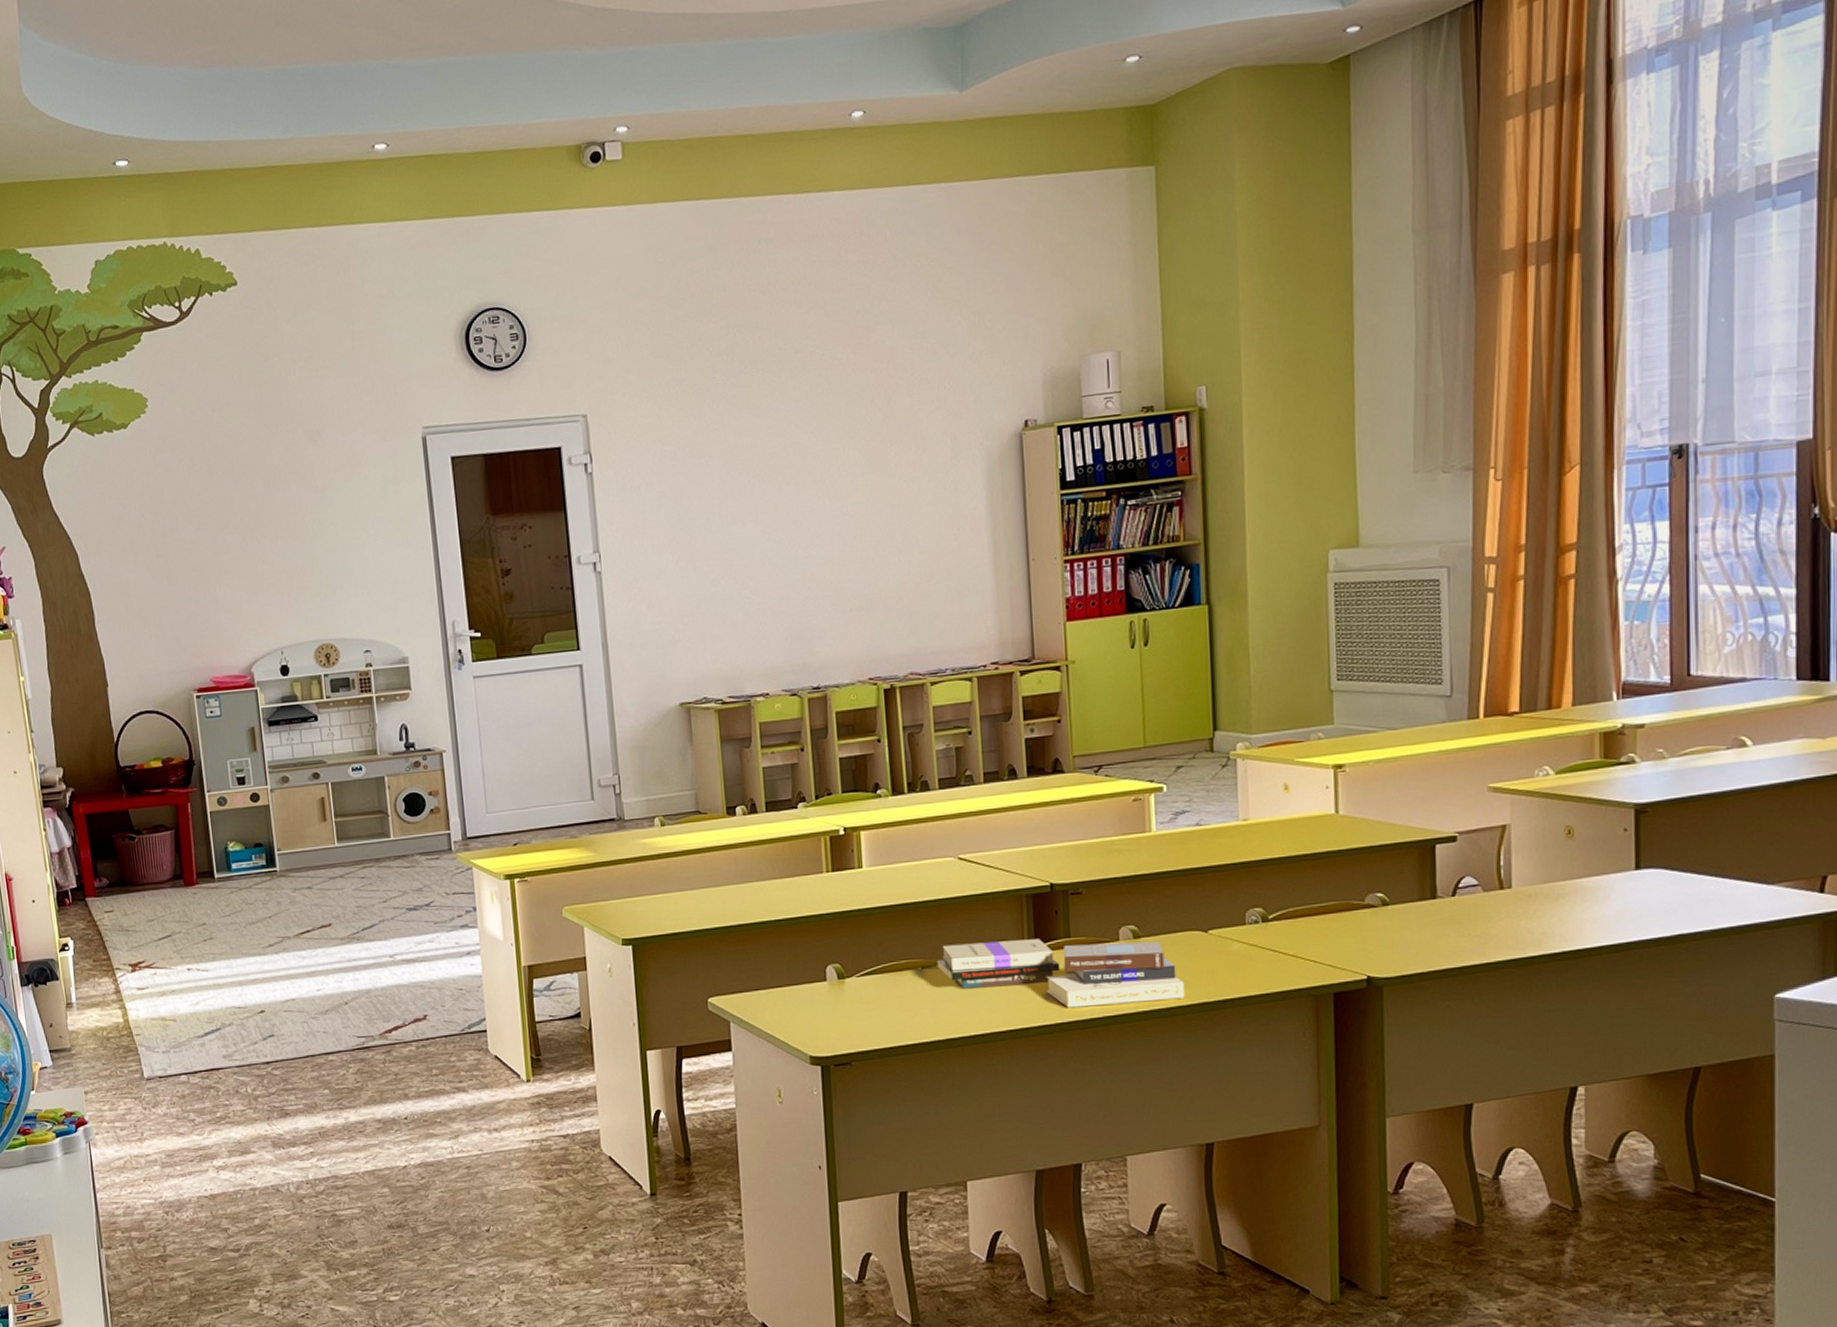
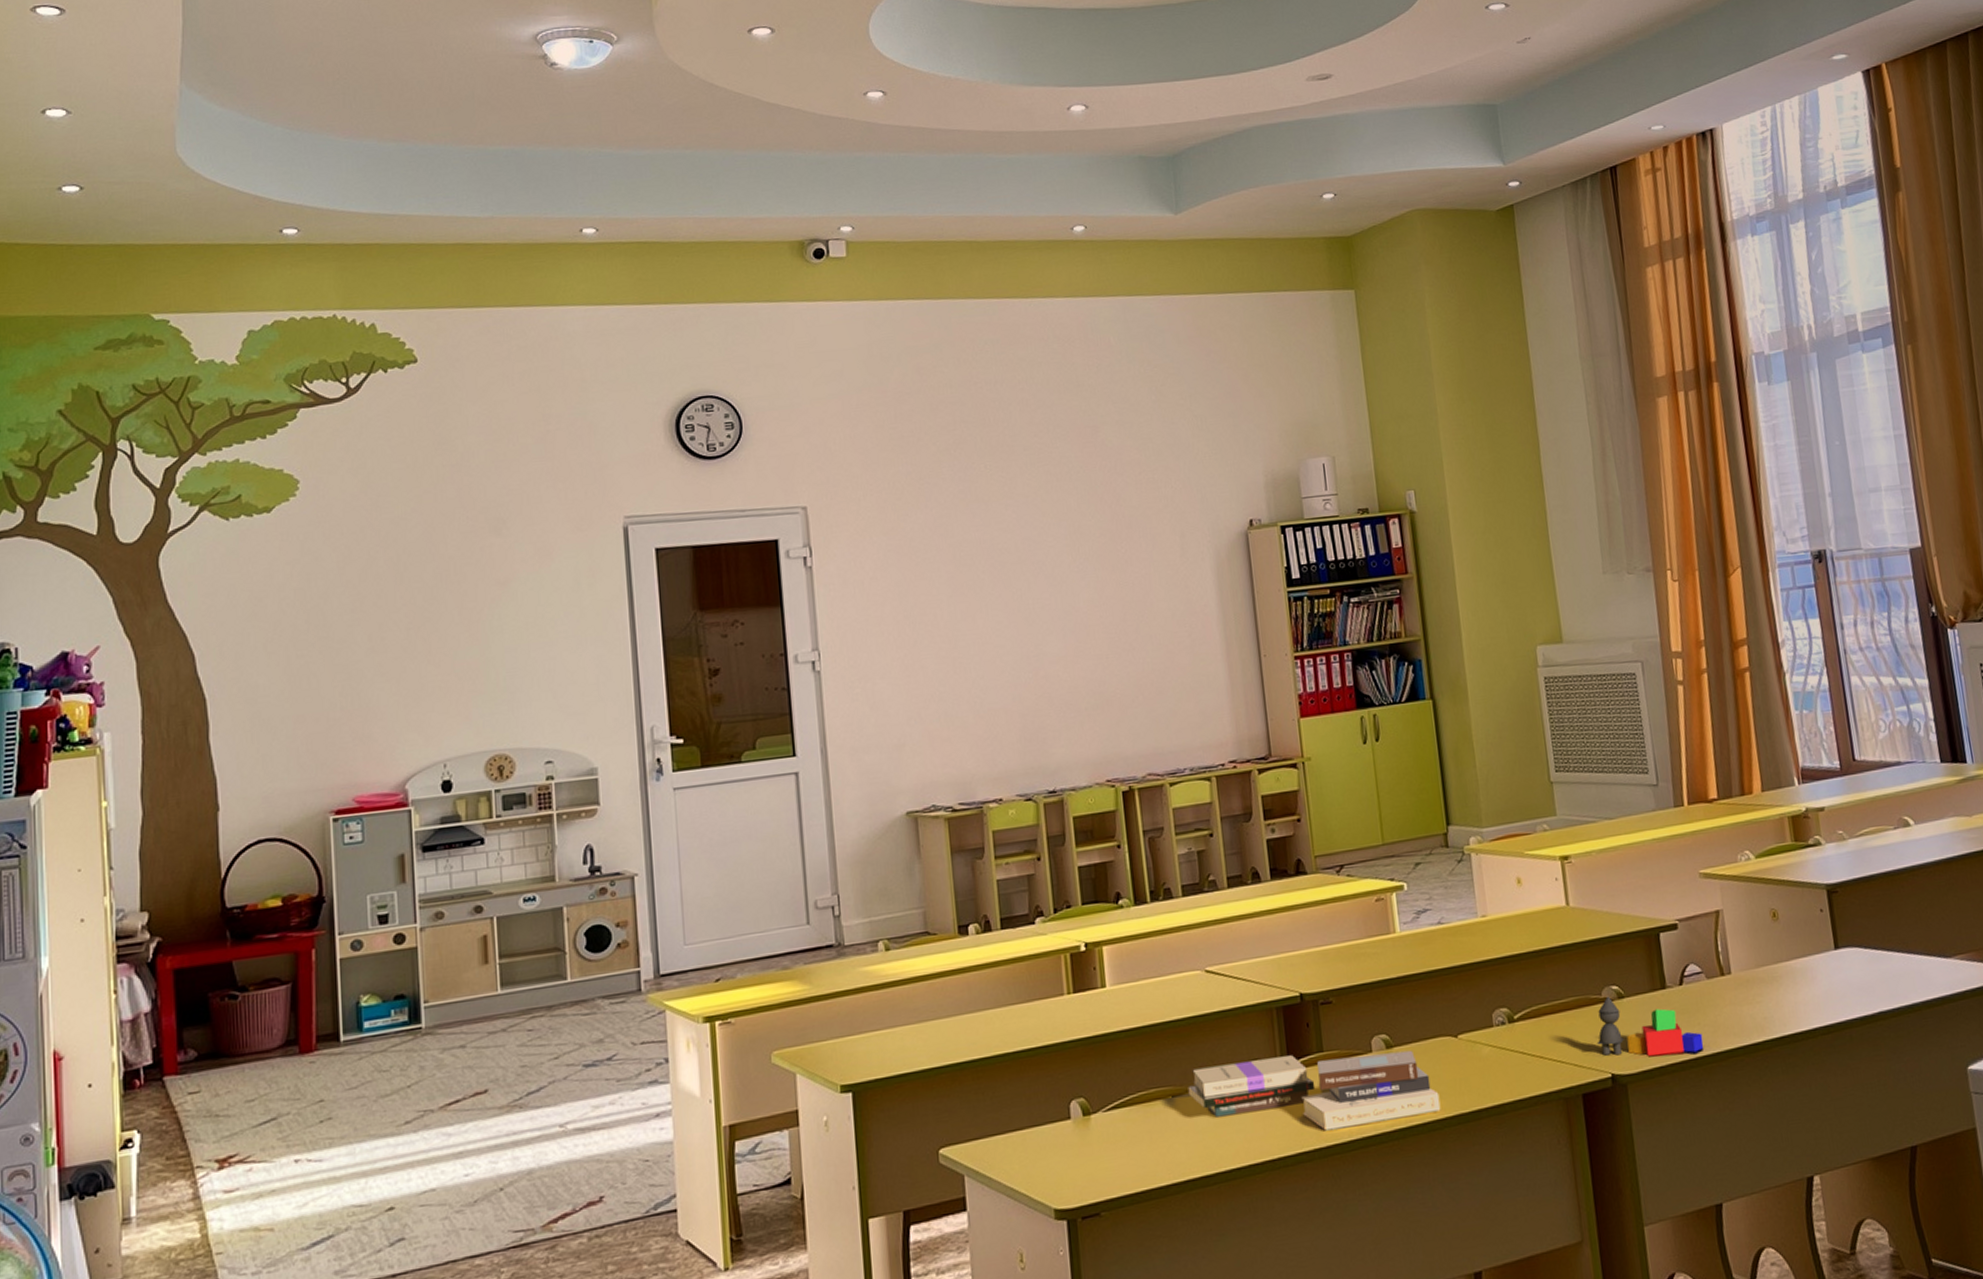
toy blocks: none [1354,902,1472,964] -> present [1597,995,1704,1058]

